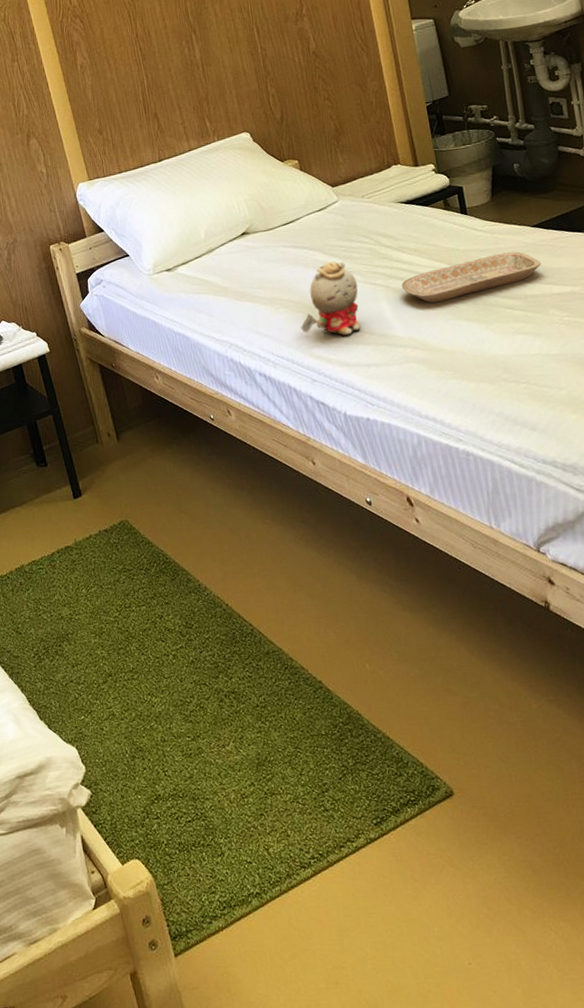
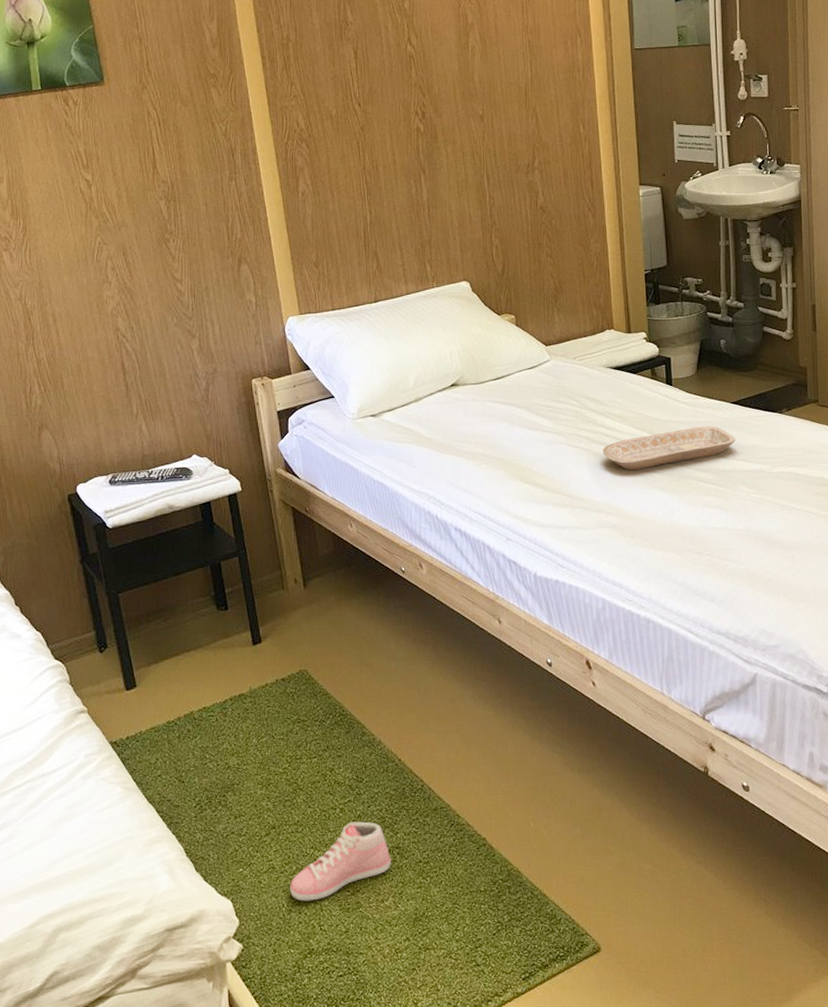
sneaker: none [131,667,229,748] -> present [290,821,391,901]
stuffed toy: present [300,261,361,336] -> none [500,420,561,497]

